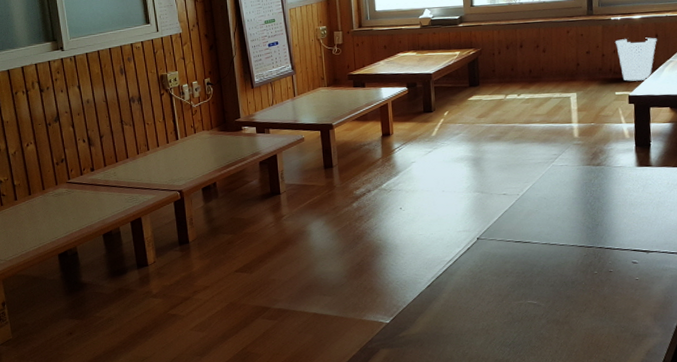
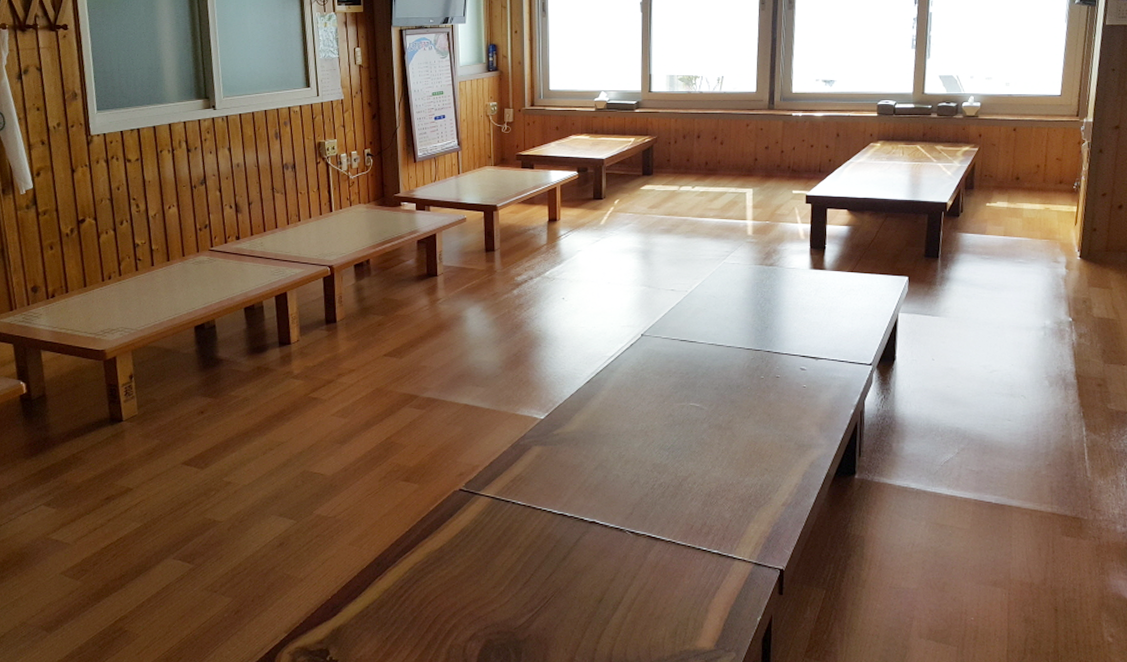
wastebasket: present [615,37,657,81] -> none [796,136,838,180]

